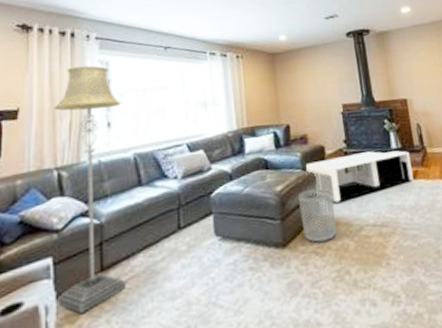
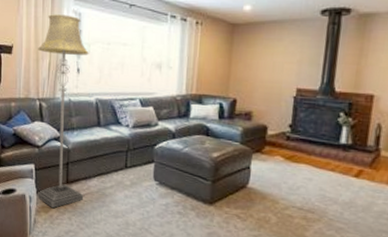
waste bin: present [298,188,337,243] -> none [230,162,266,210]
coffee table: present [306,150,414,203] -> none [243,138,359,181]

